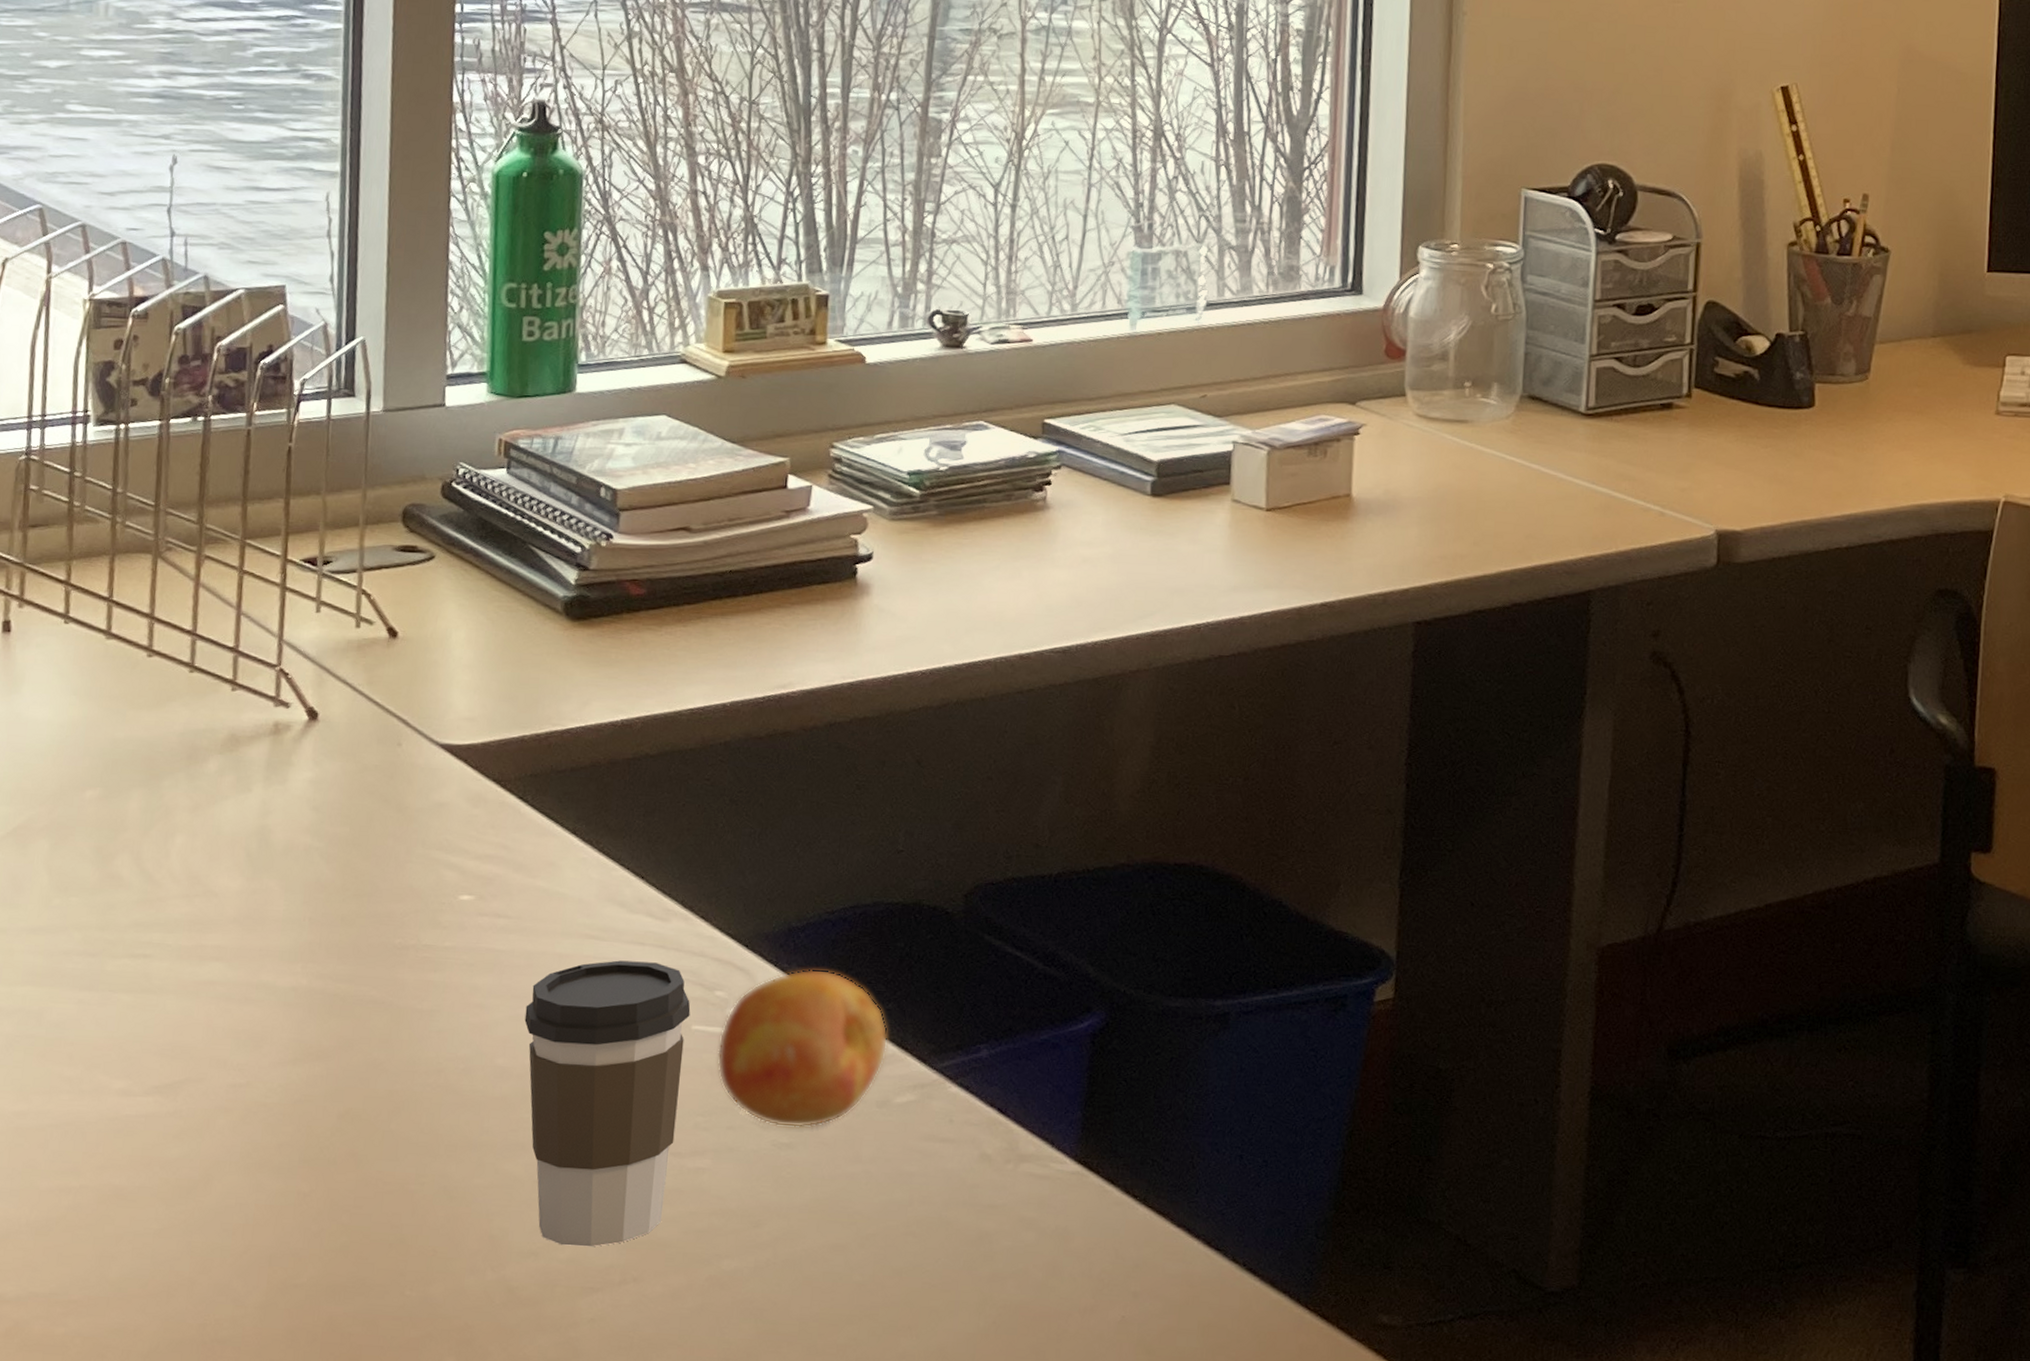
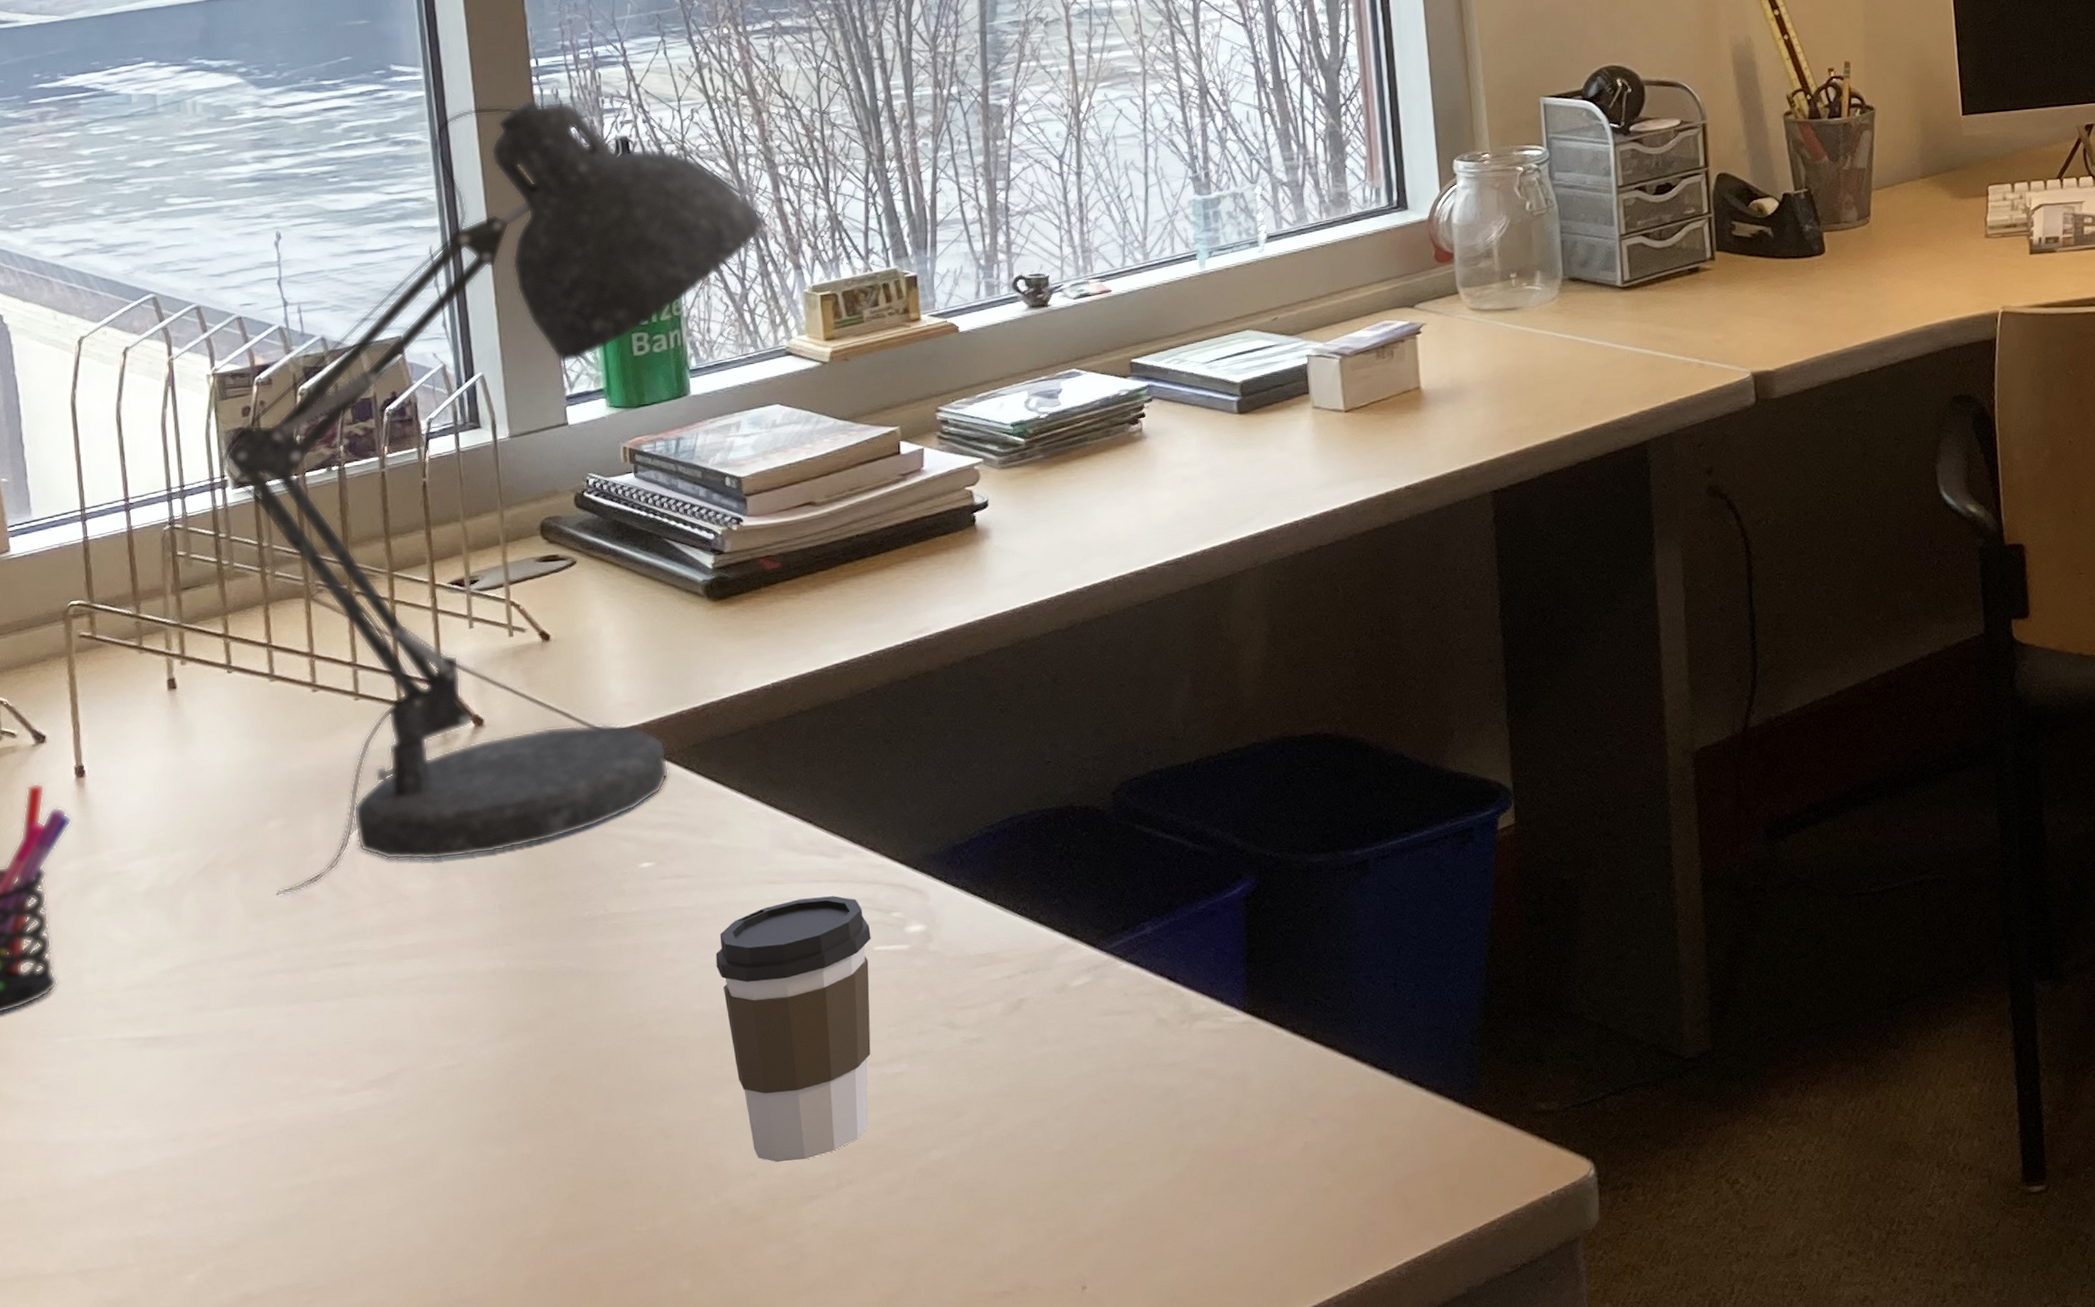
desk lamp: none [84,47,678,873] -> present [219,99,766,897]
fruit: present [717,968,889,1129] -> none [901,878,1059,1025]

